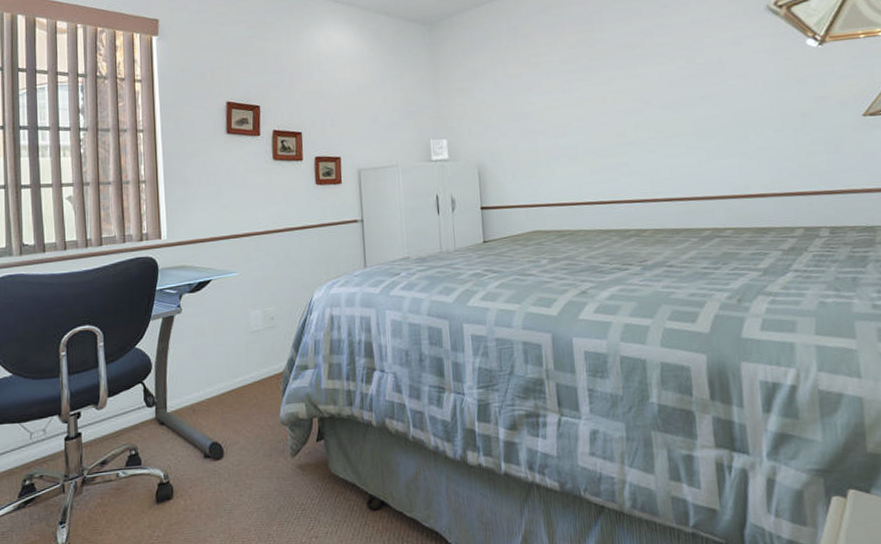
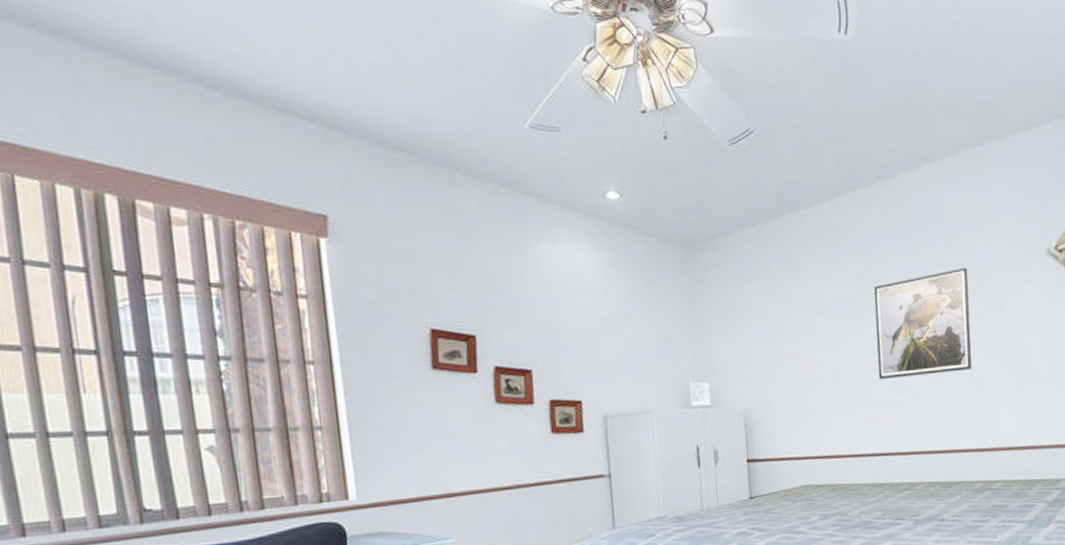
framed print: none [594,27,694,133] -> present [873,267,972,379]

